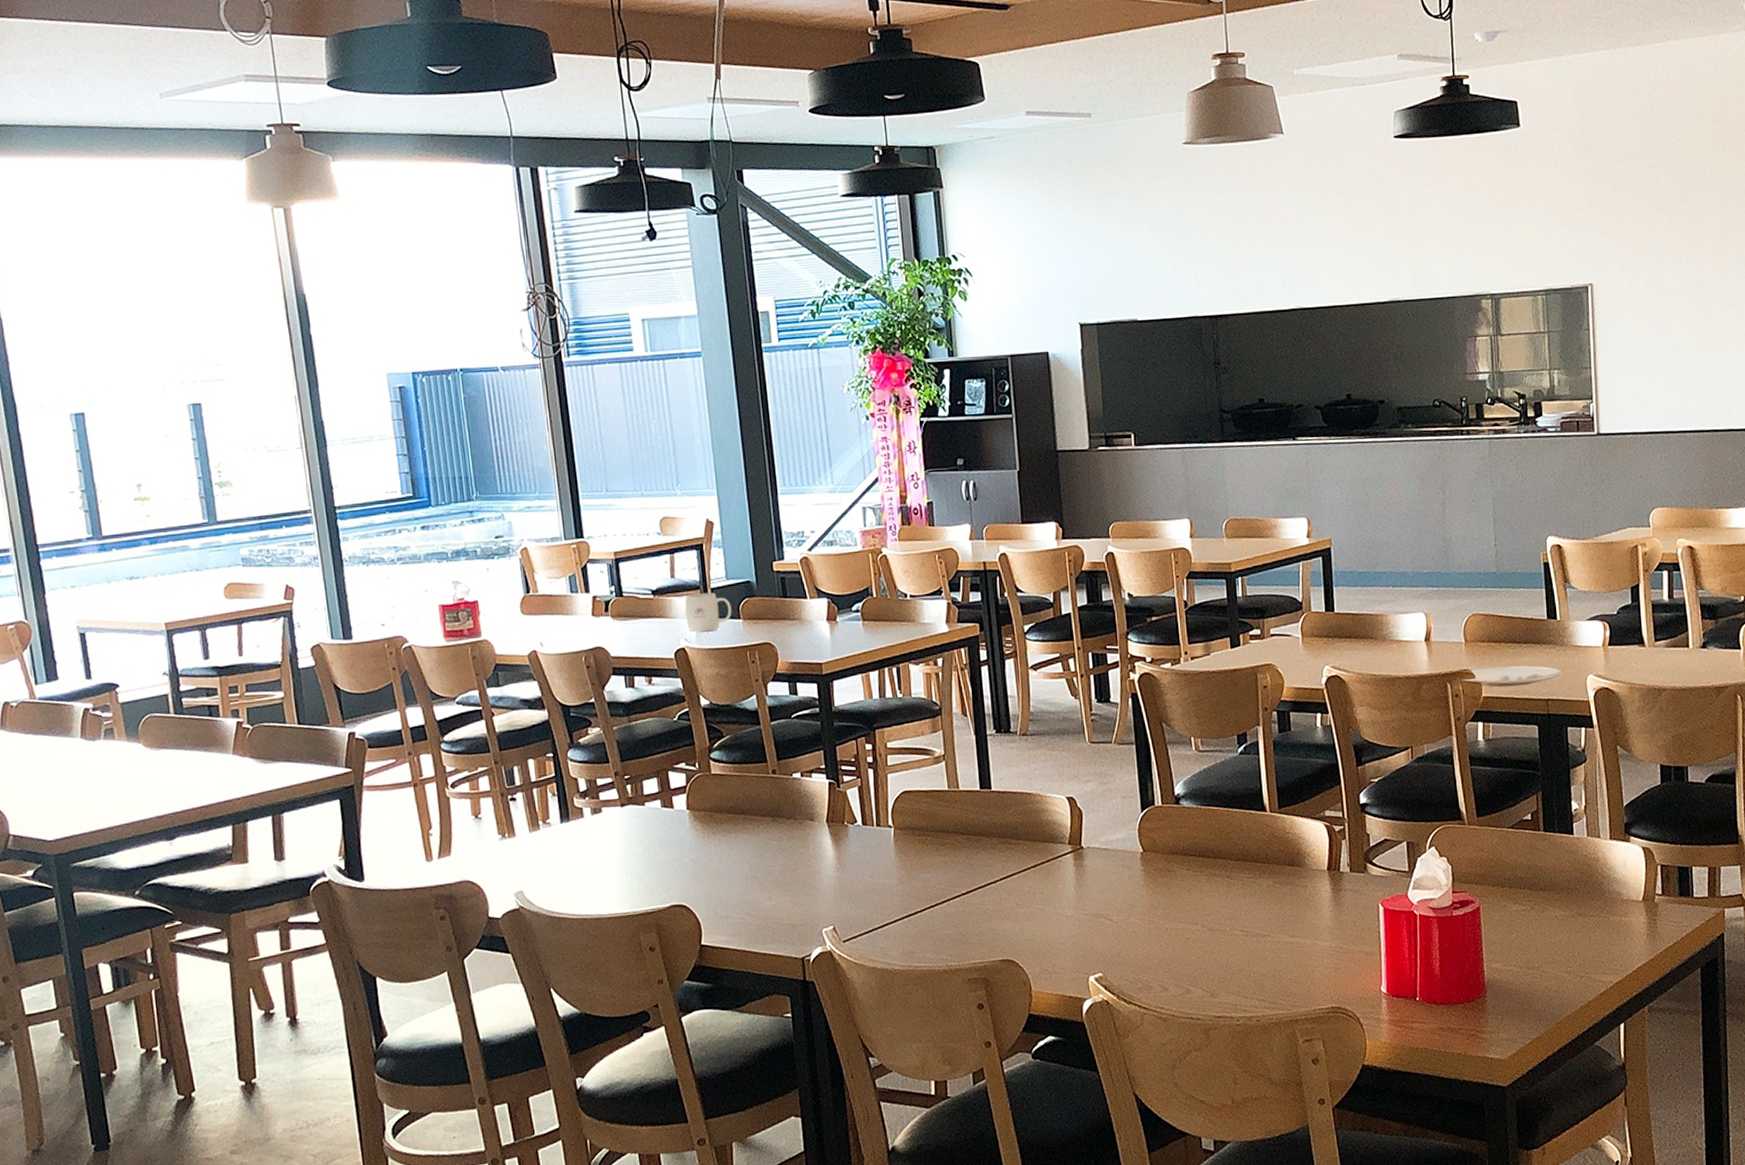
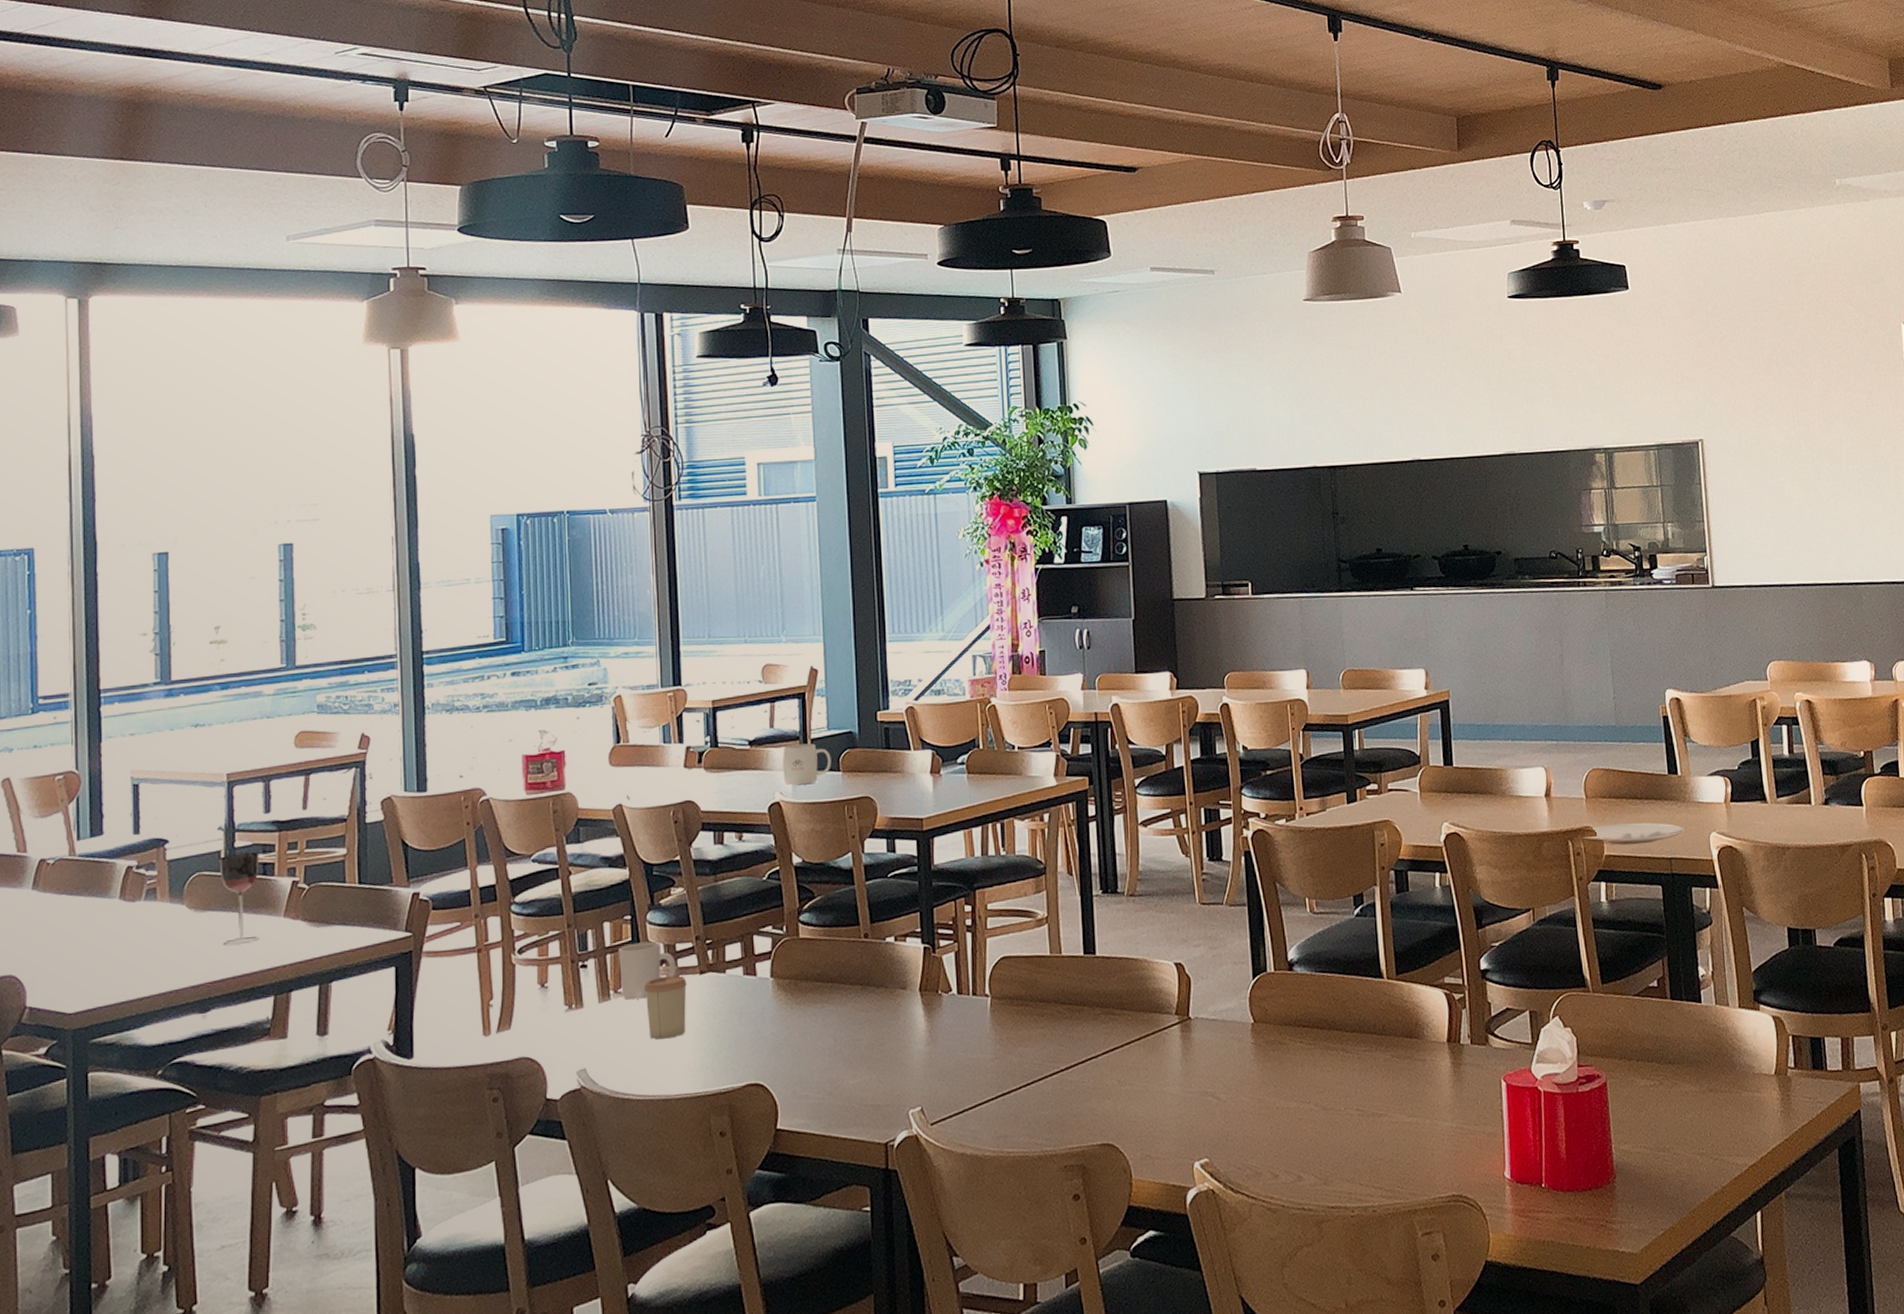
wineglass: none [167,695,213,781] -> present [219,852,260,946]
mug: none [544,777,599,830] -> present [619,941,677,1000]
cup: none [570,808,612,865] -> present [644,975,687,1040]

